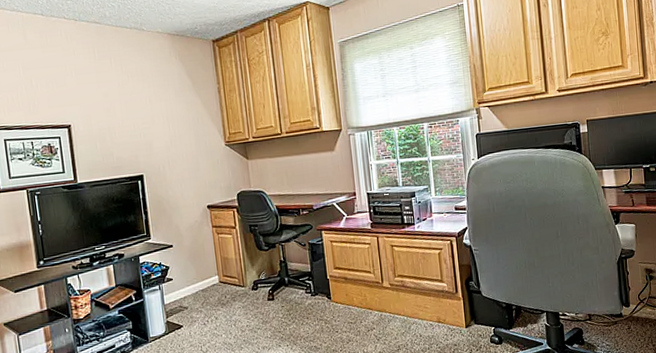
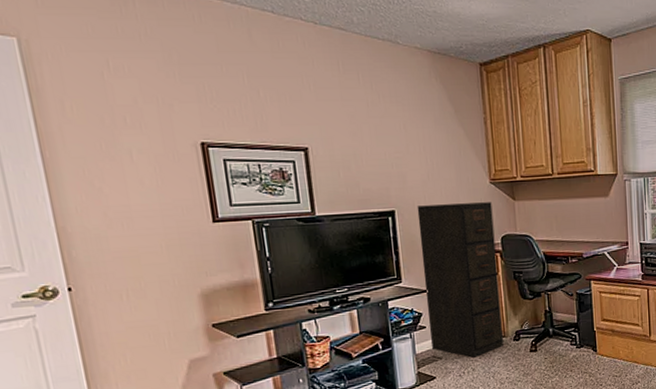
filing cabinet: none [162,162,243,307] -> present [417,202,503,358]

